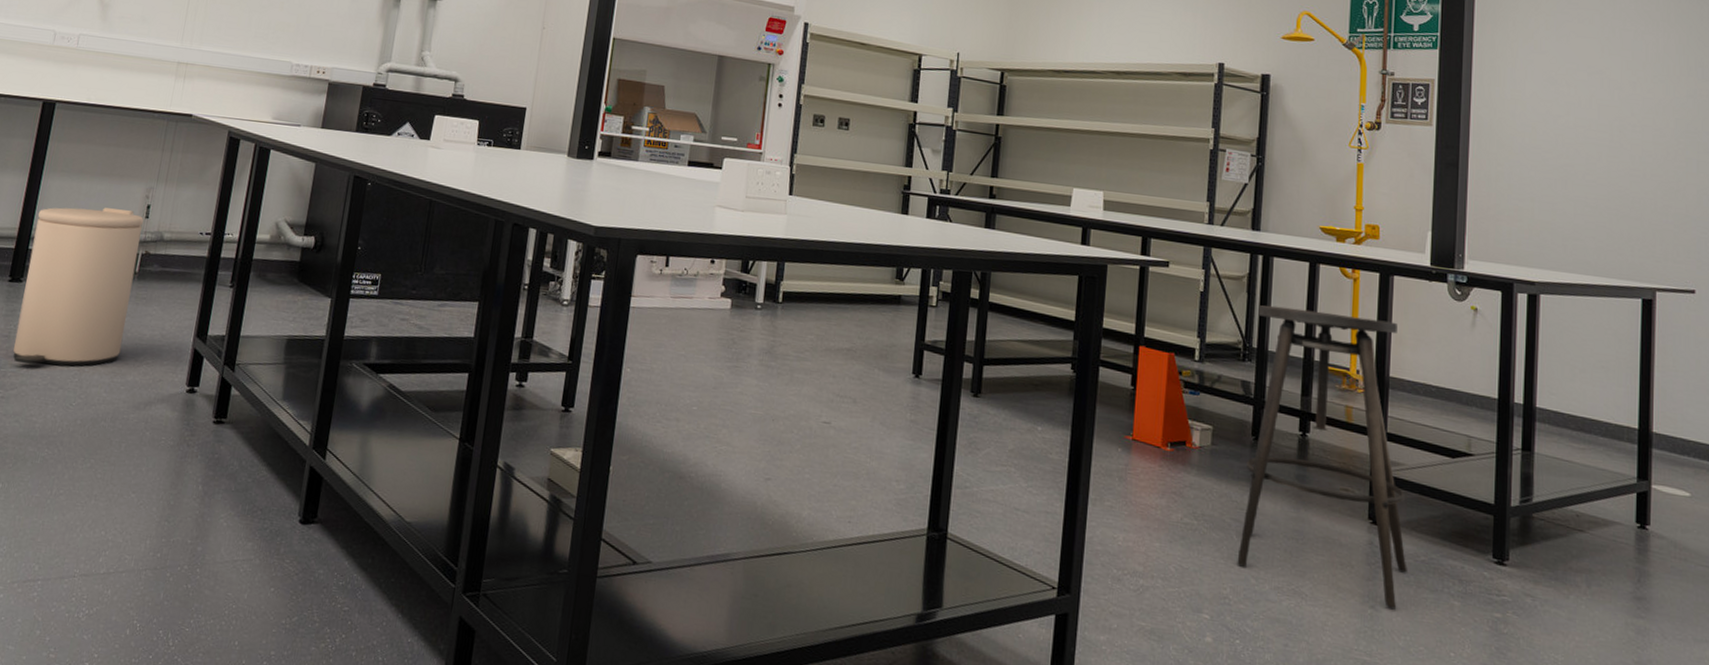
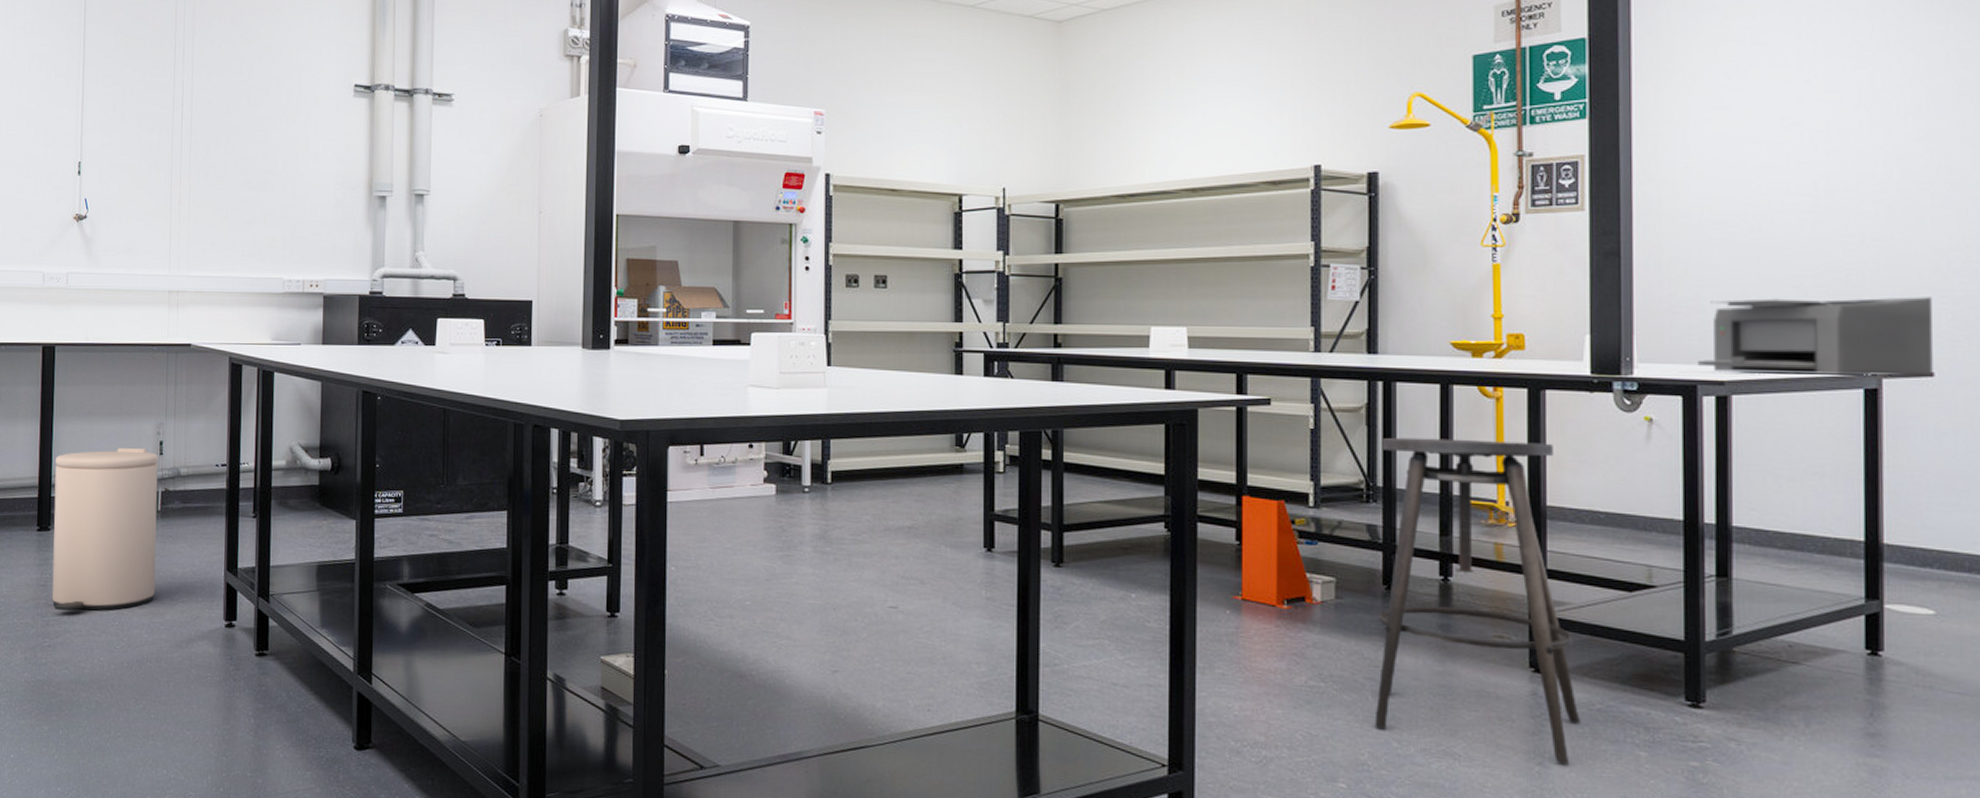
printer: none [1515,212,1696,294] -> present [1698,297,1934,377]

